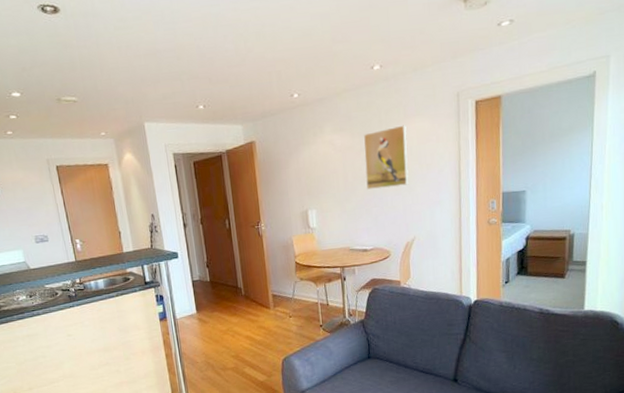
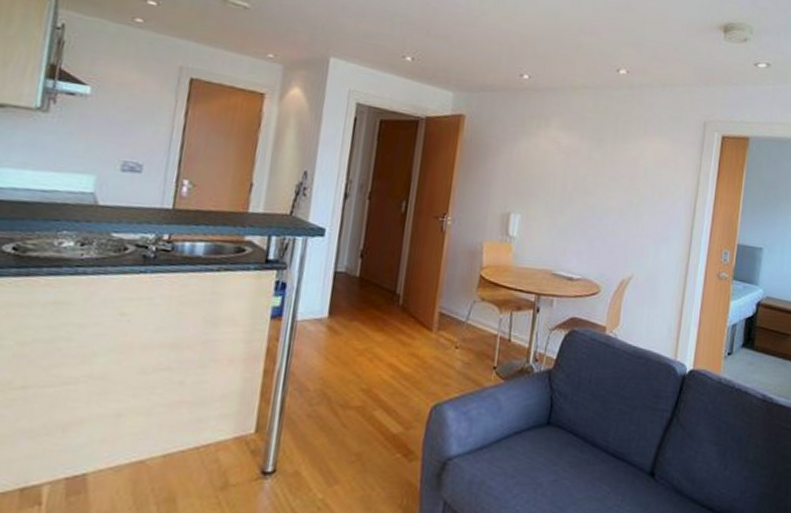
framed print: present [363,124,409,189] -> none [587,140,645,211]

